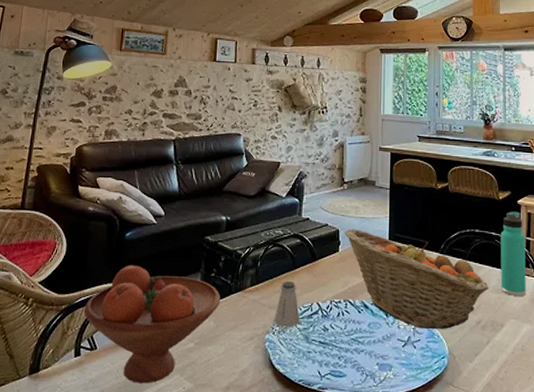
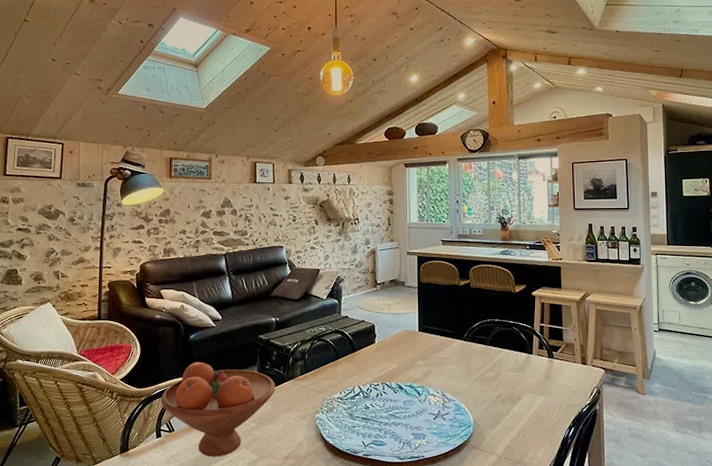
saltshaker: present [274,281,300,327] -> none [322,370,344,407]
fruit basket: present [345,229,489,330] -> none [380,323,508,404]
thermos bottle: present [501,211,526,297] -> none [517,302,540,374]

